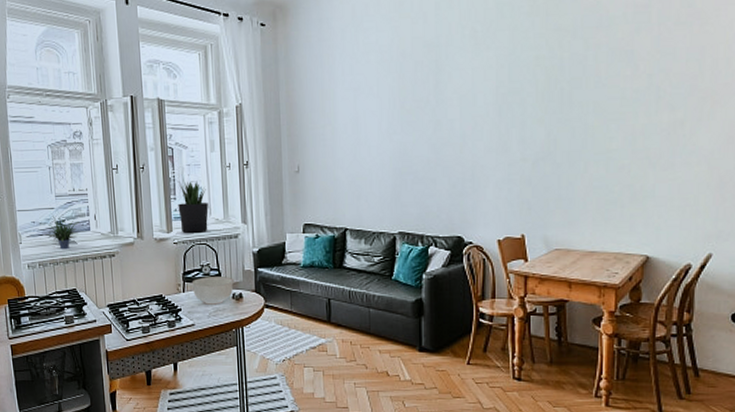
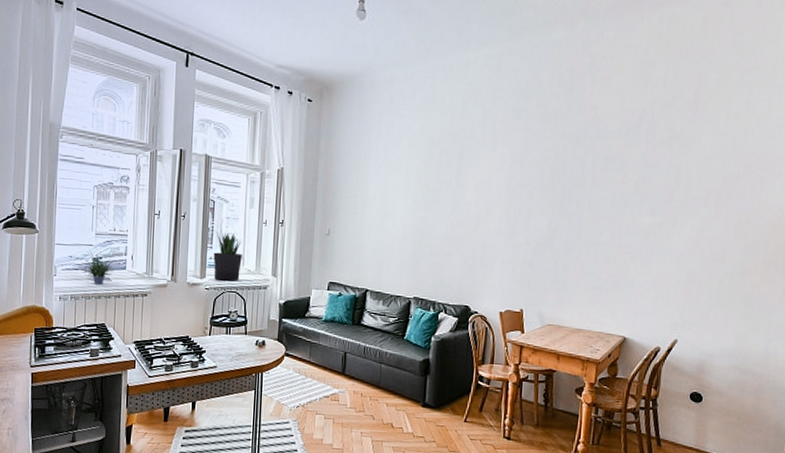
bowl: present [191,277,234,305] -> none [218,322,258,350]

